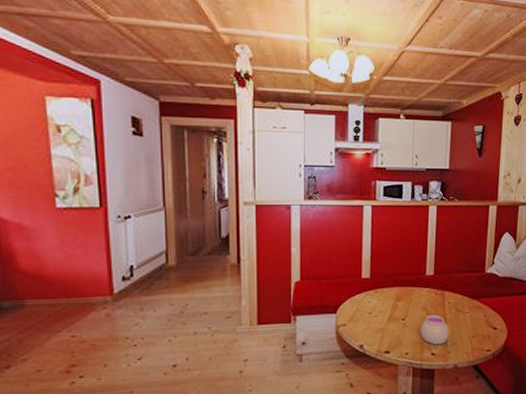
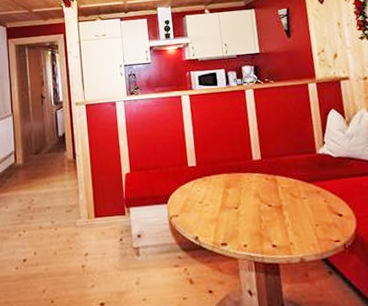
jar: present [421,314,449,345] -> none [256,201,289,236]

